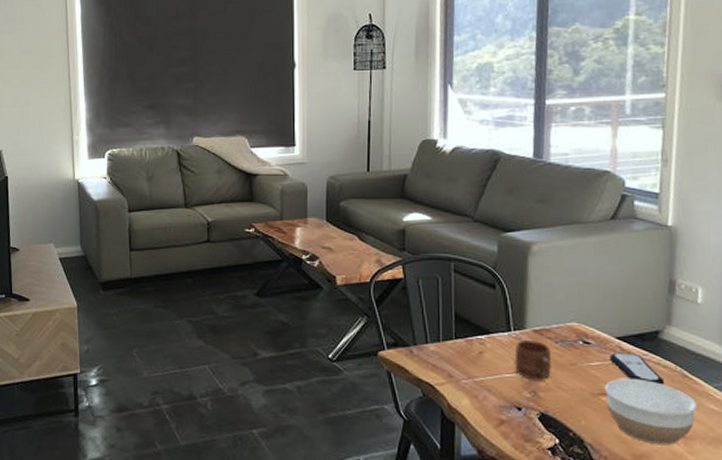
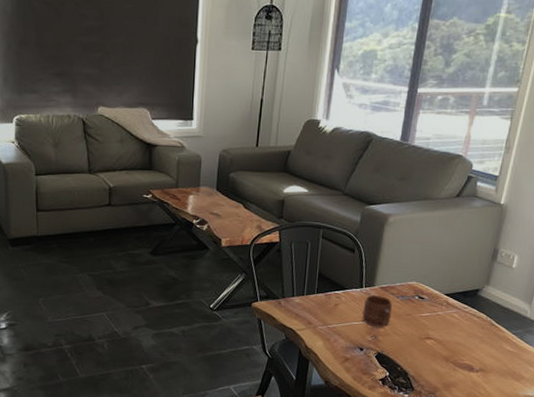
bowl: present [604,378,697,446] -> none [429,326,498,377]
remote control: present [610,352,665,385] -> none [438,306,477,332]

